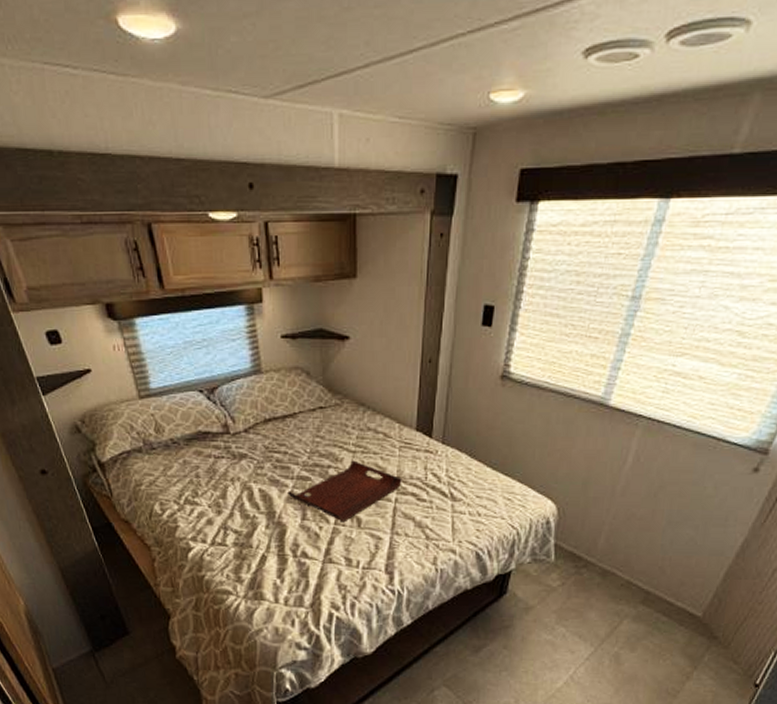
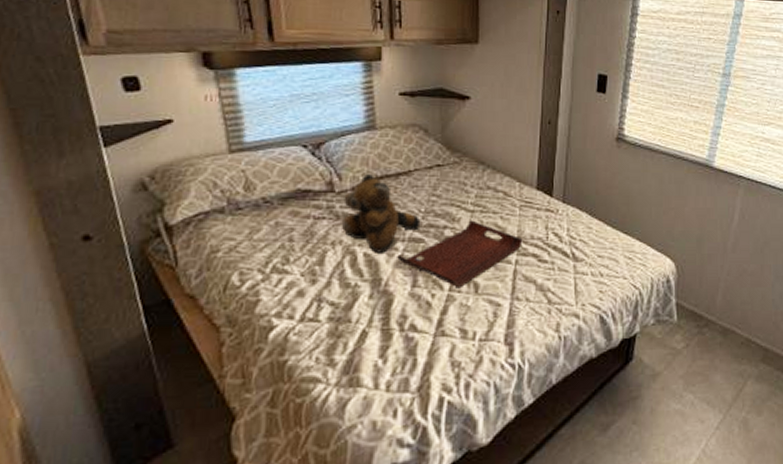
teddy bear: none [237,417,307,489] -> present [341,174,421,253]

